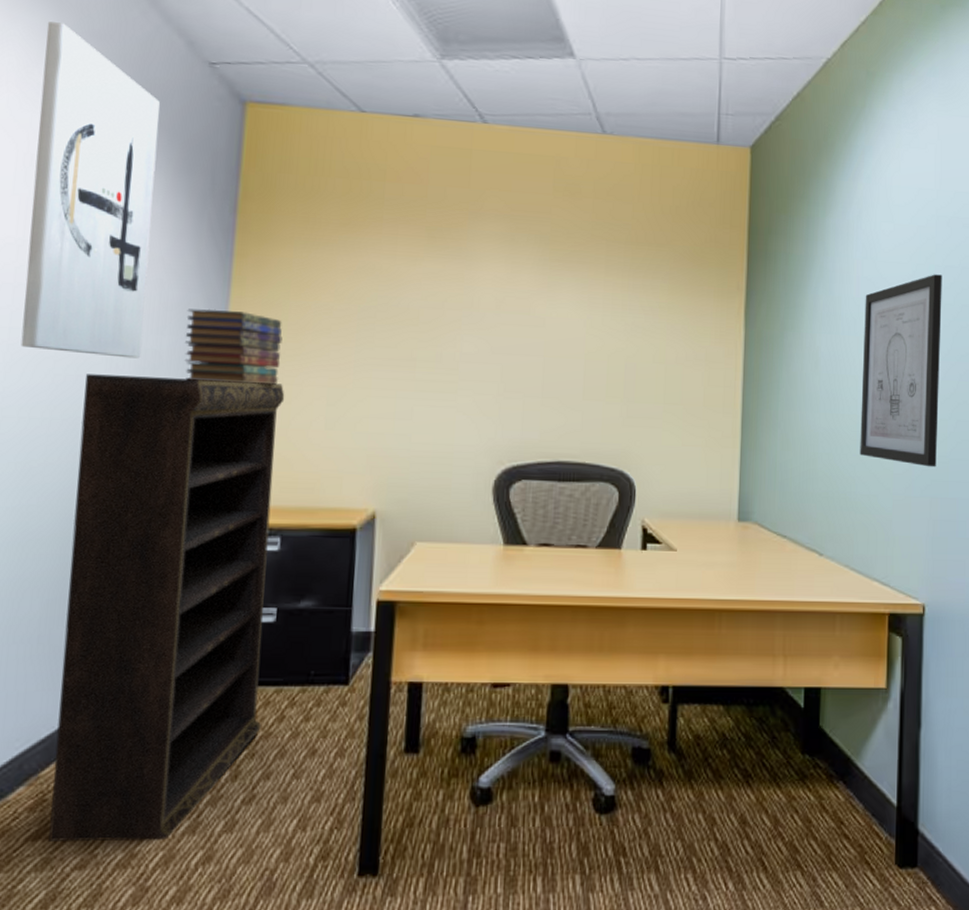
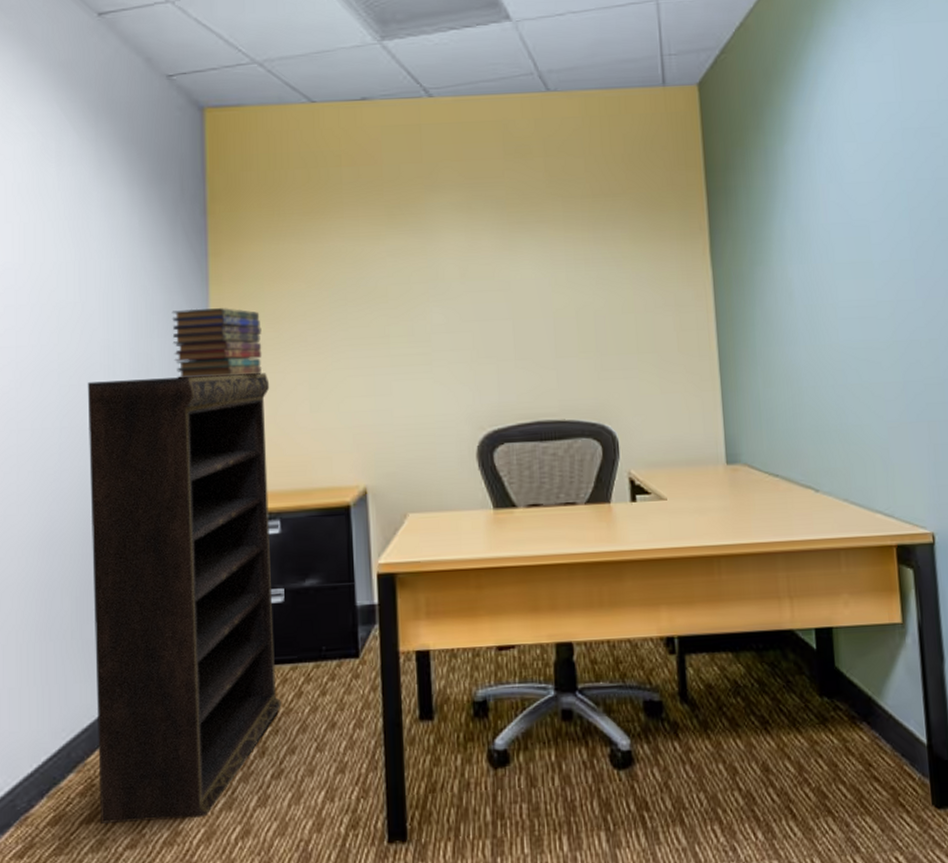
wall art: present [20,22,160,359] -> none [19,58,135,364]
wall art: present [860,274,943,467] -> none [834,189,931,390]

